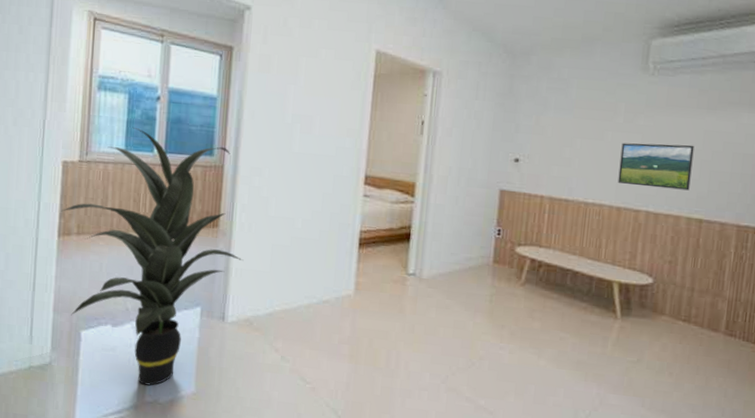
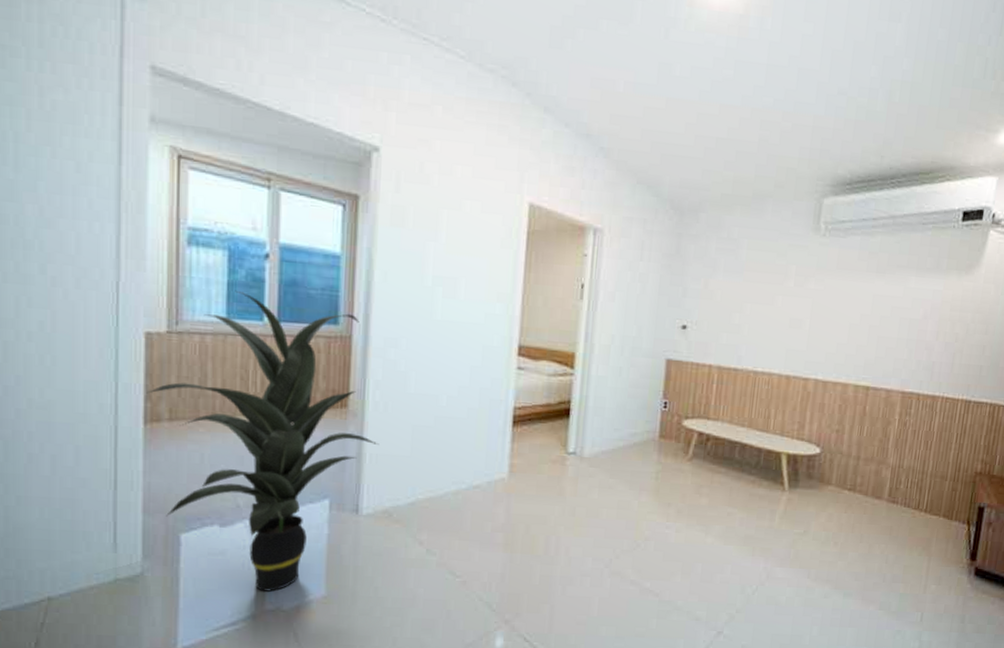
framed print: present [618,142,694,191] -> none [787,308,863,357]

